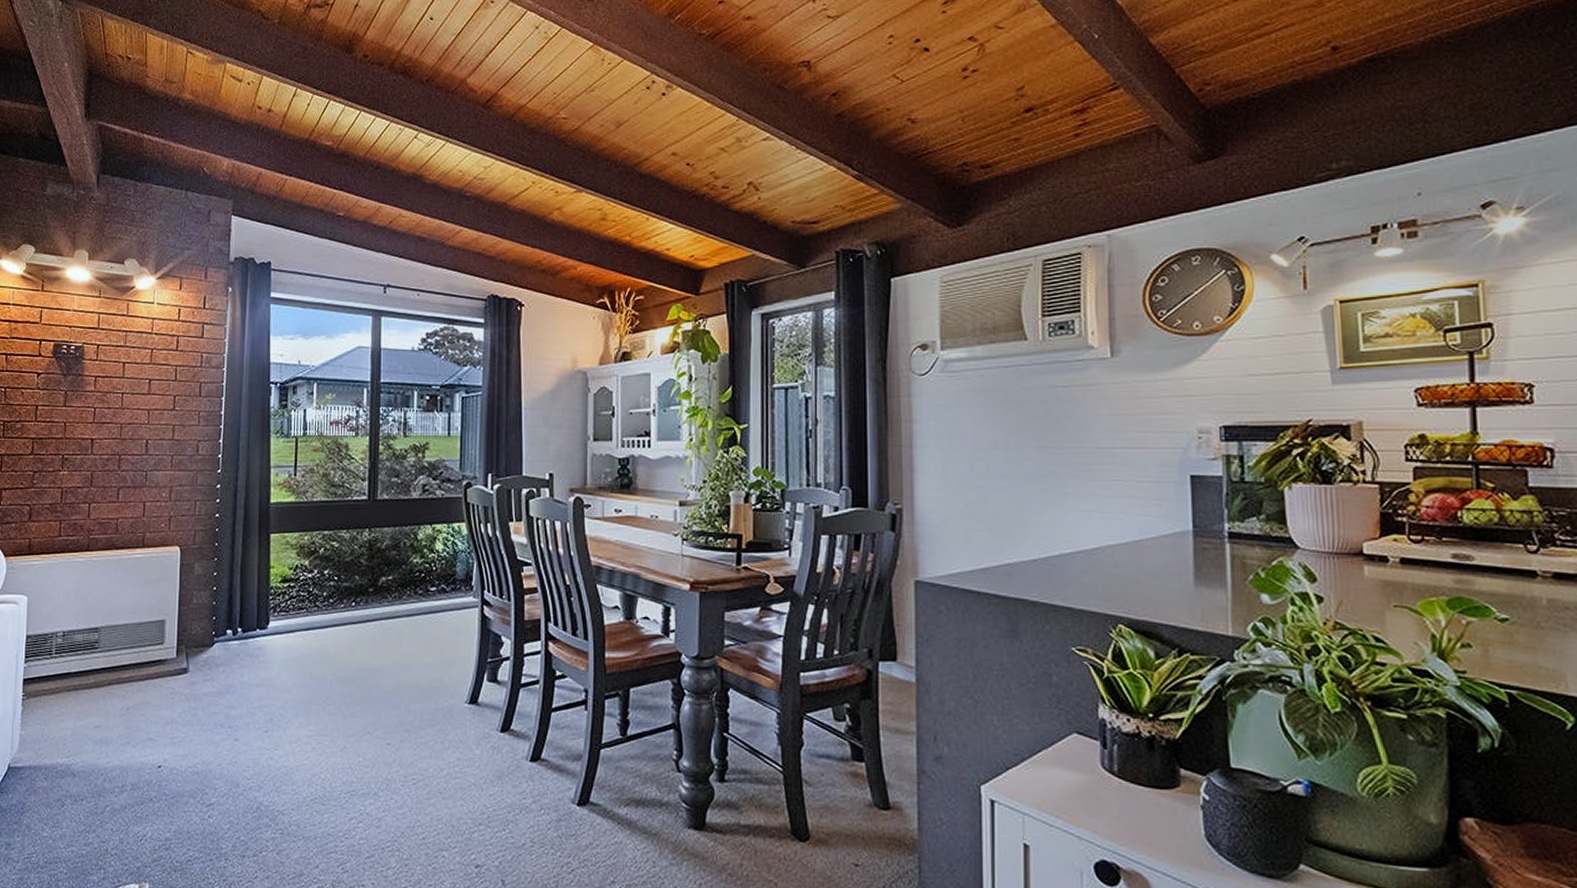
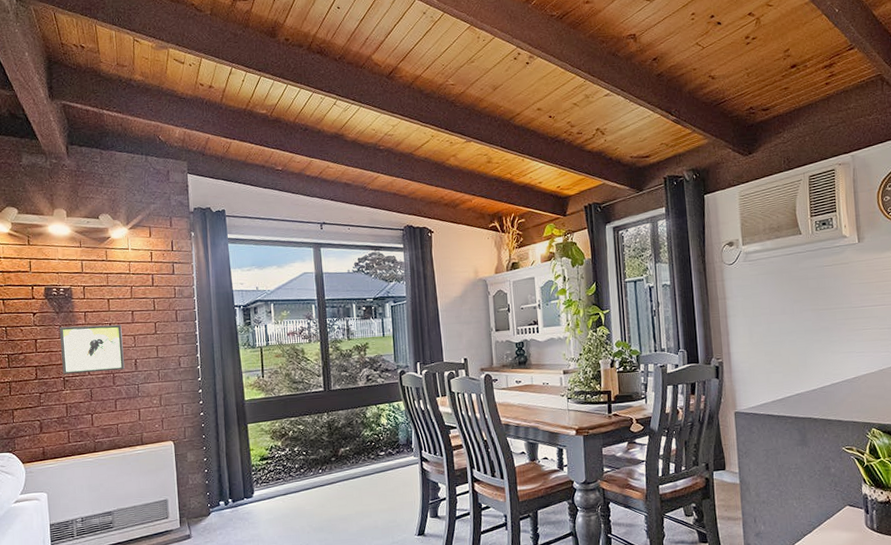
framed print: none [63,392,136,452] -> present [60,324,125,375]

